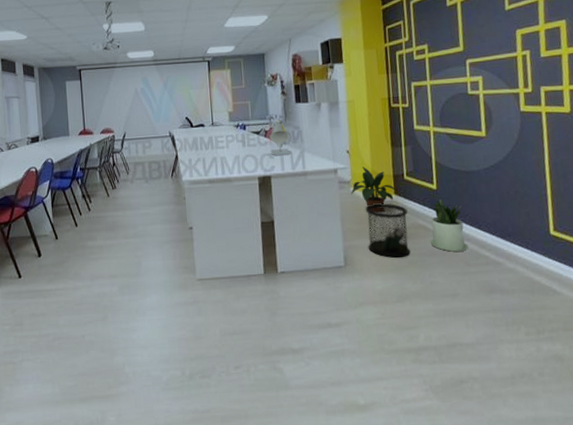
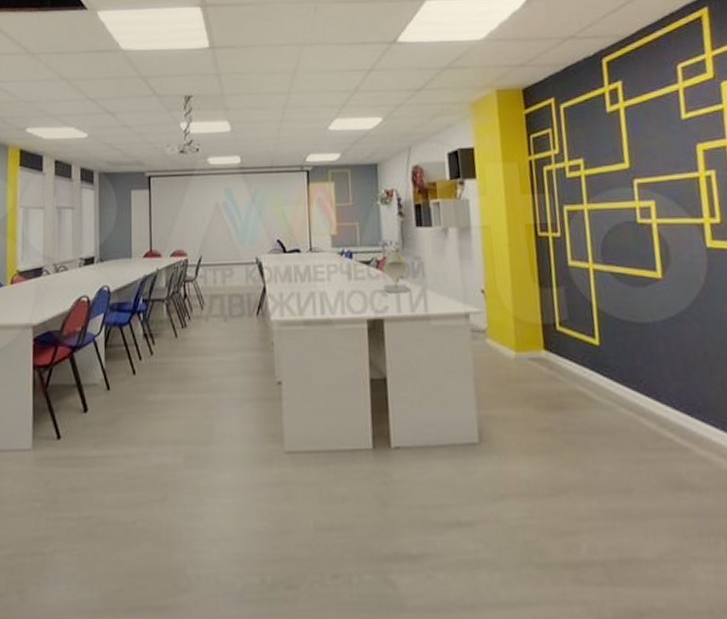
potted plant: present [350,166,399,213] -> none [486,311,551,373]
pencil holder: present [365,203,411,258] -> none [506,360,567,435]
planter: present [430,199,469,252] -> none [592,359,644,430]

